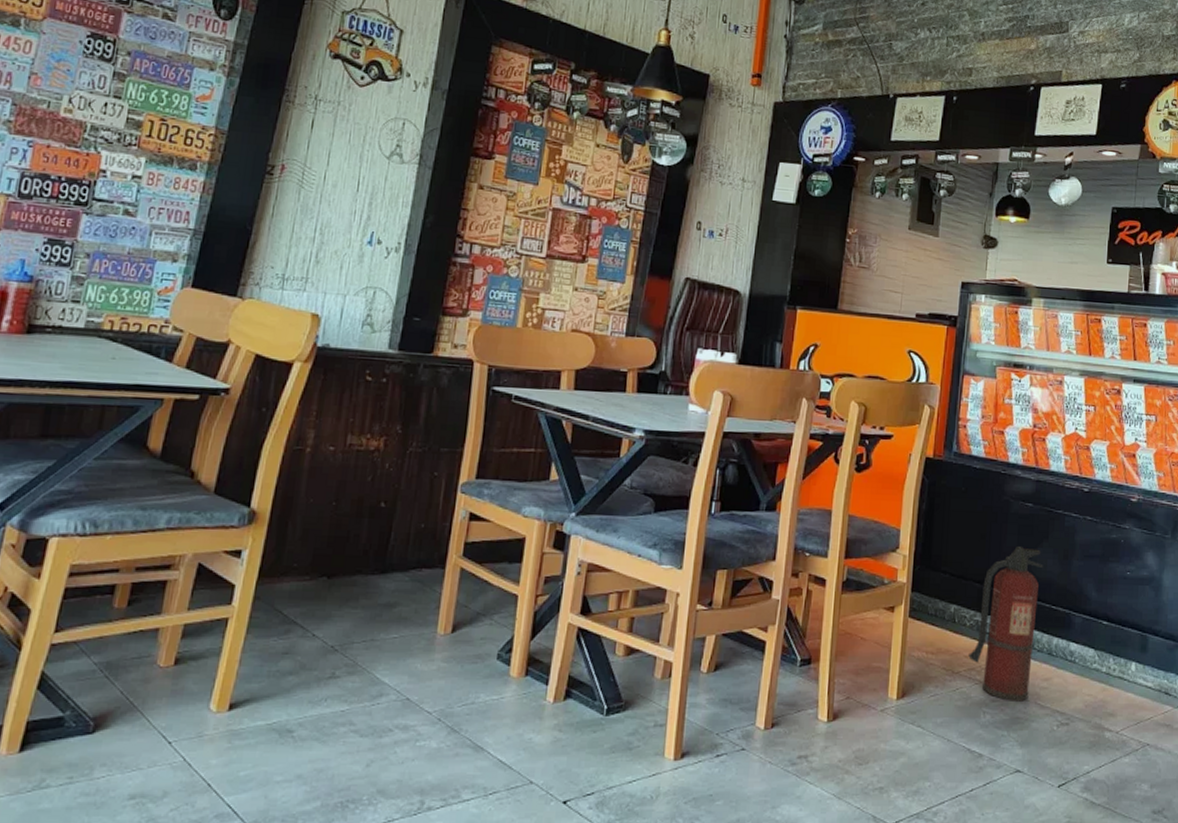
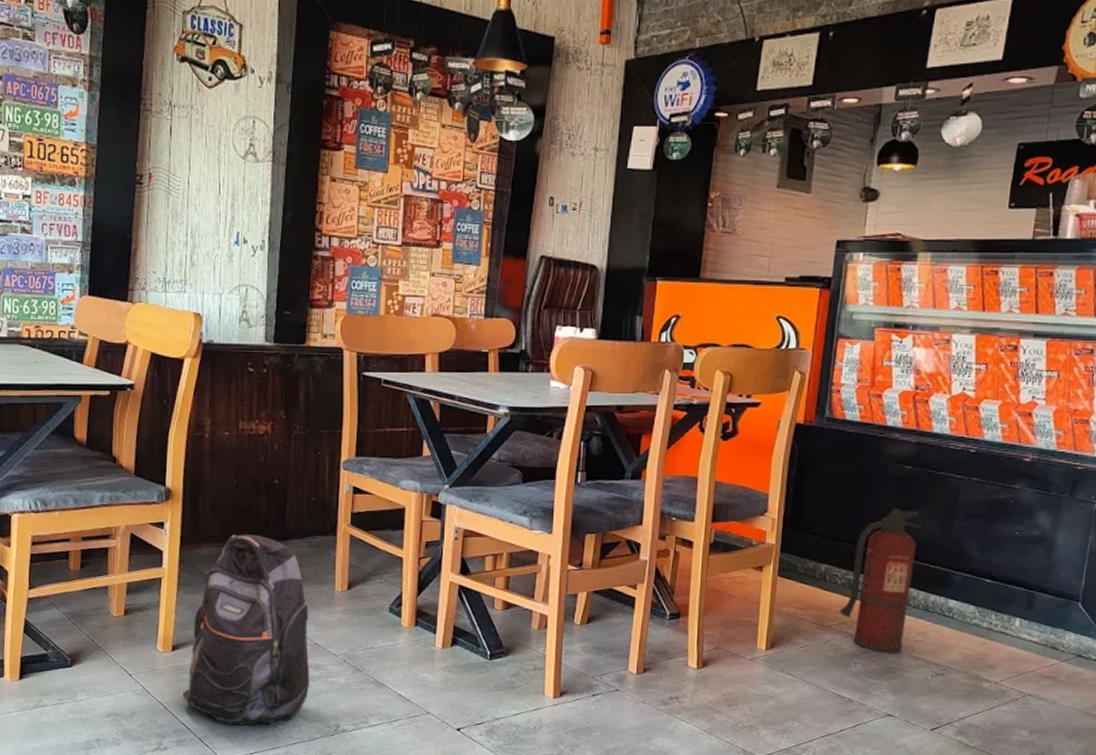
backpack: none [233,565,404,805] -> present [182,534,310,726]

